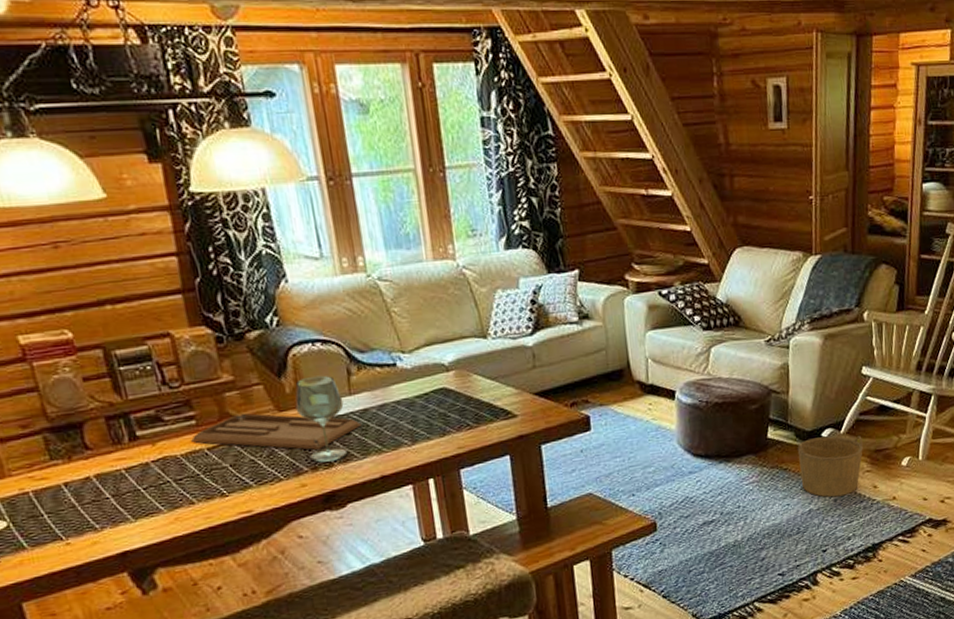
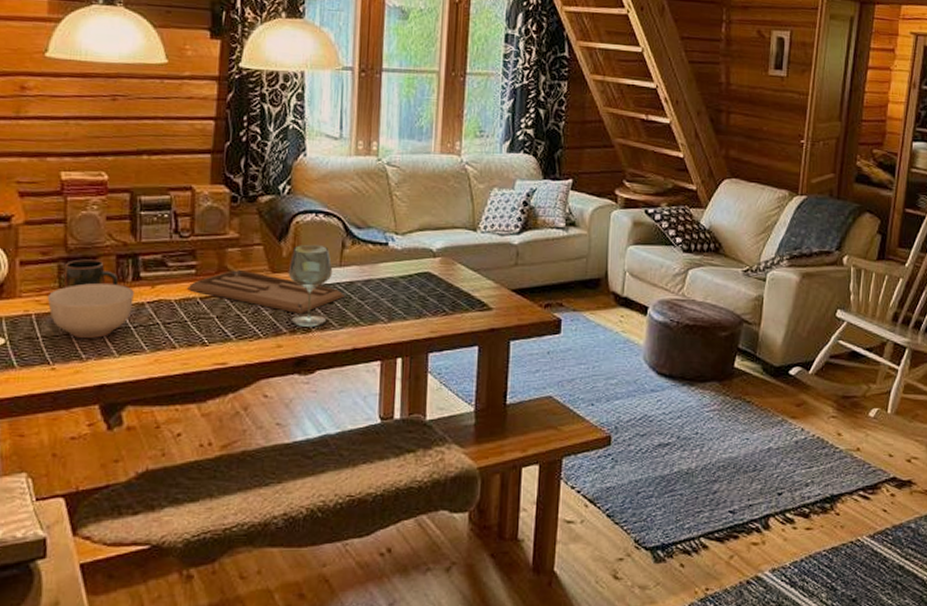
bowl: none [40,447,137,509] -> present [47,282,134,339]
mug: none [51,424,116,460] -> present [64,259,119,289]
basket: present [797,435,863,498] -> none [763,374,831,439]

